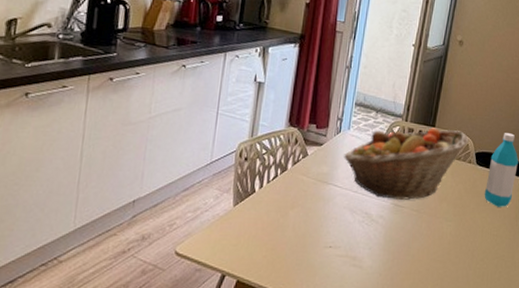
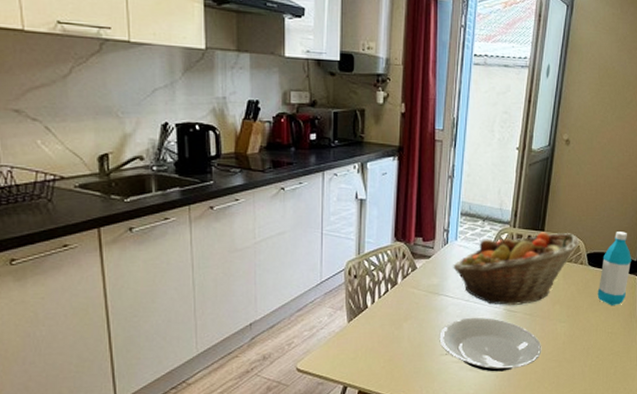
plate: none [324,210,427,269] -> present [439,318,542,372]

